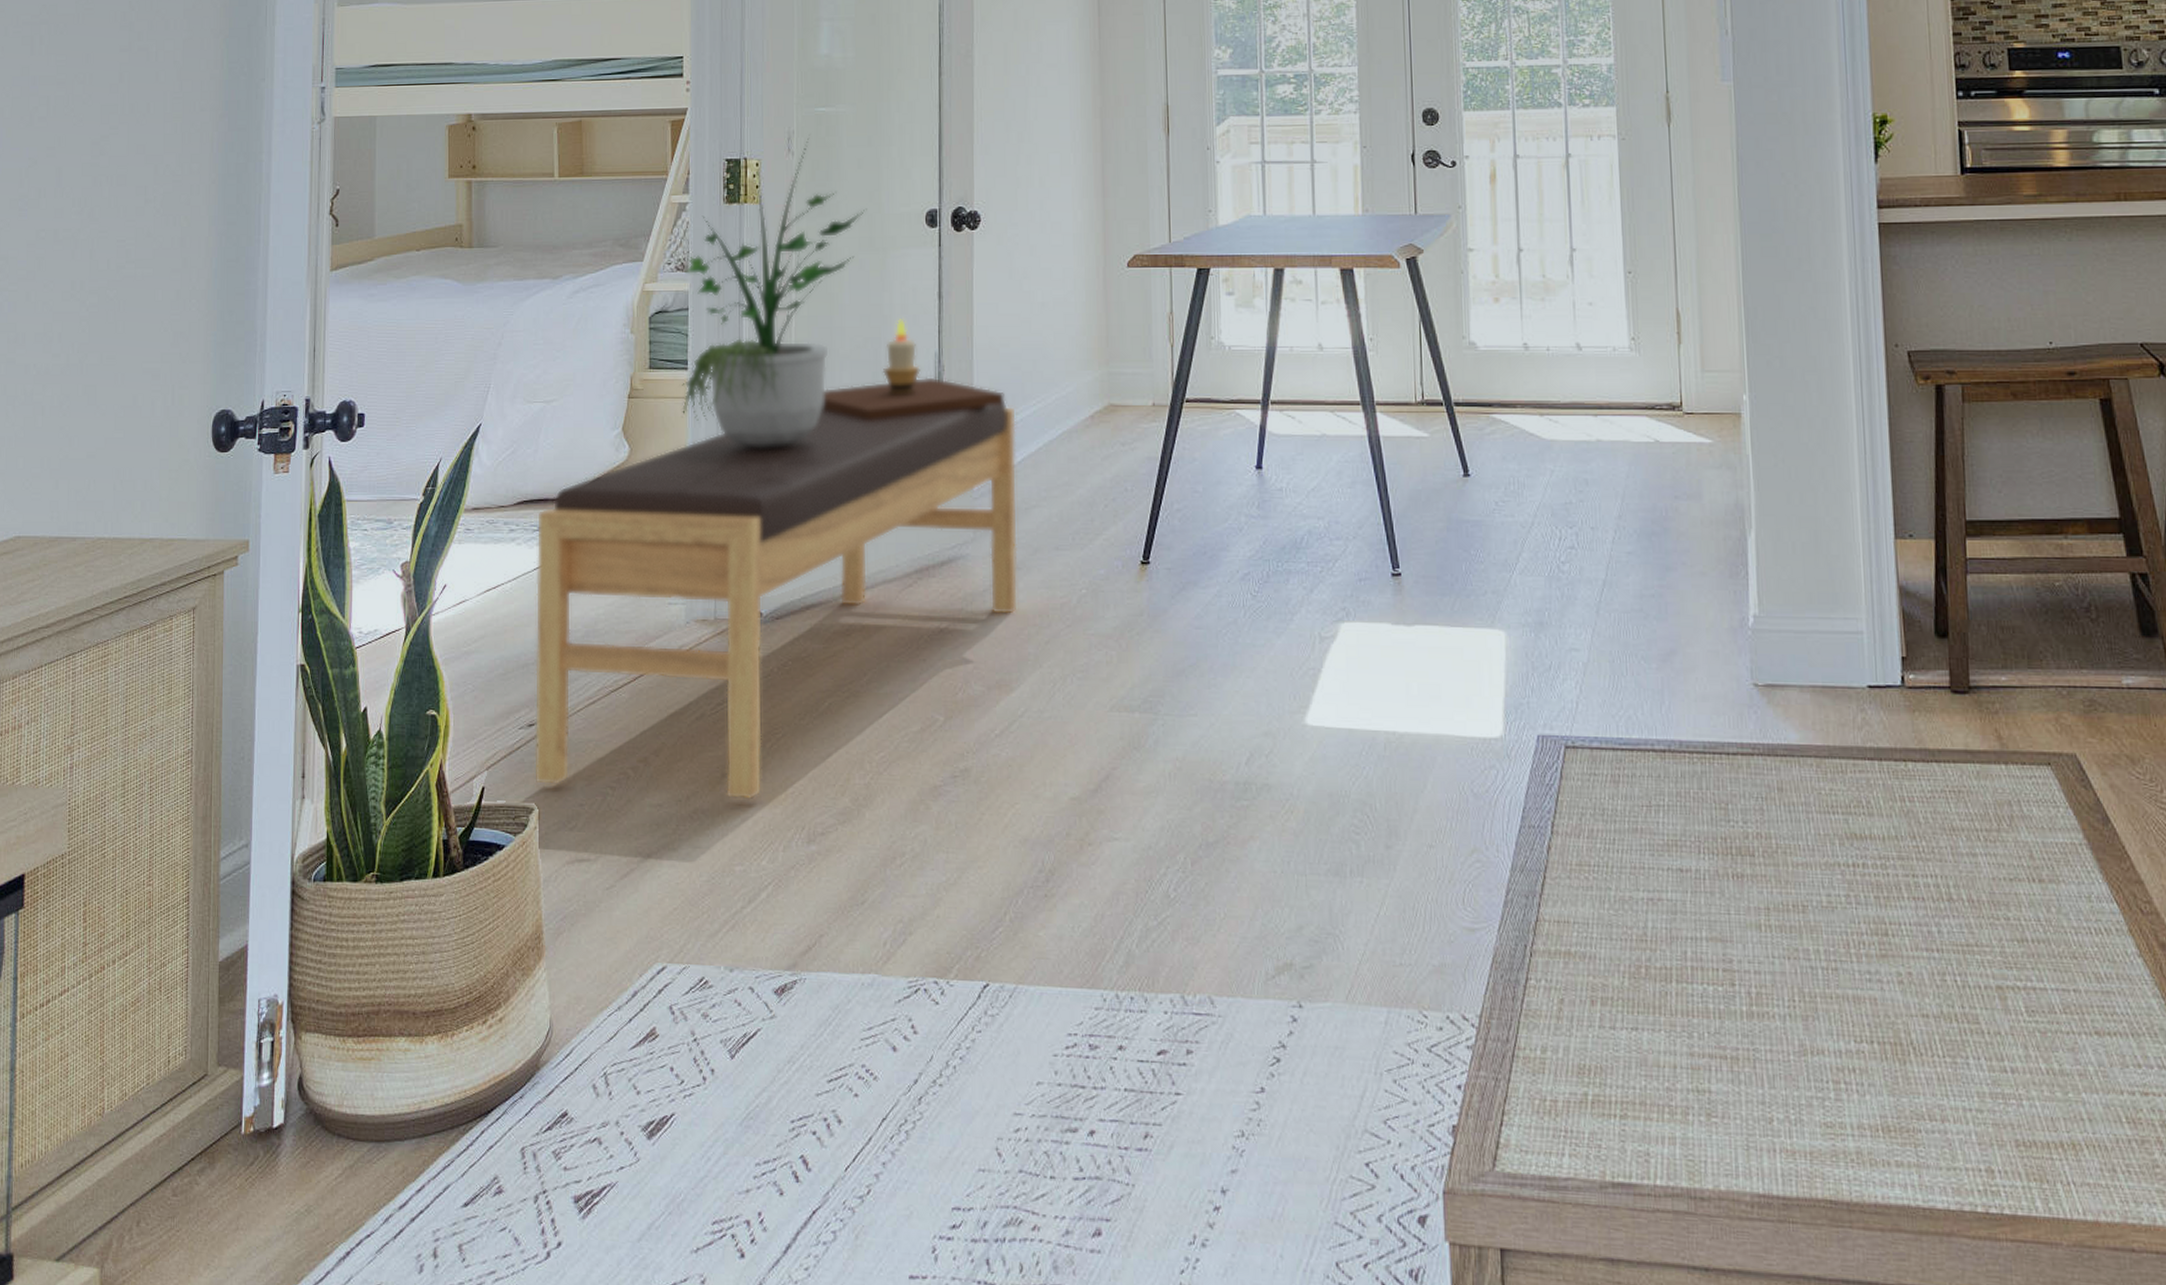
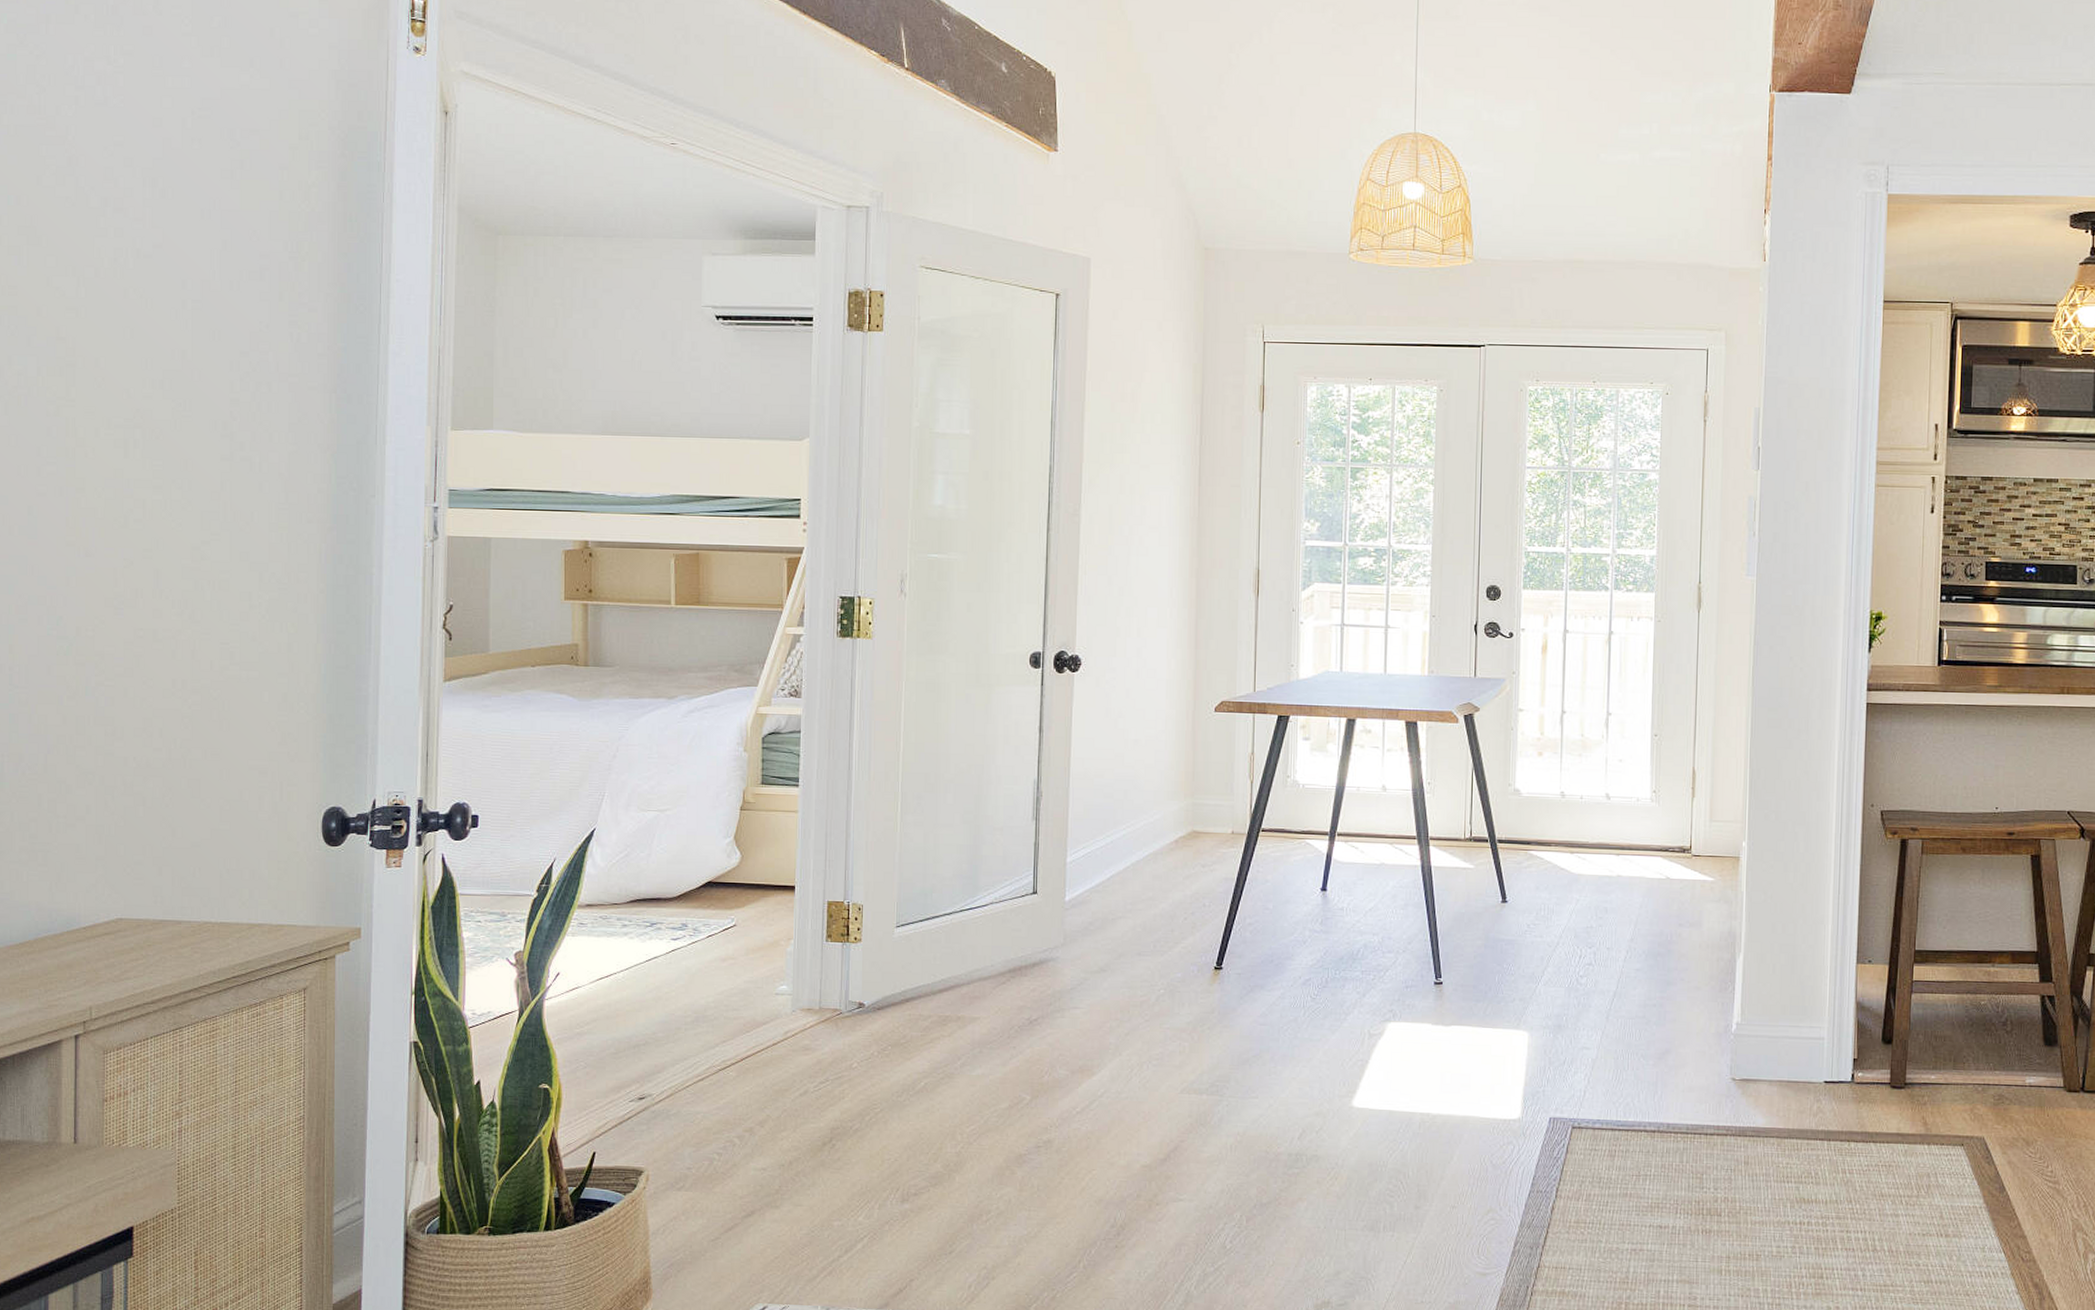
bench: present [534,400,1019,800] -> none [644,824,1107,1165]
potted plant: present [682,137,867,448] -> none [792,581,975,859]
candle: present [822,319,1006,421] -> none [926,749,1098,838]

